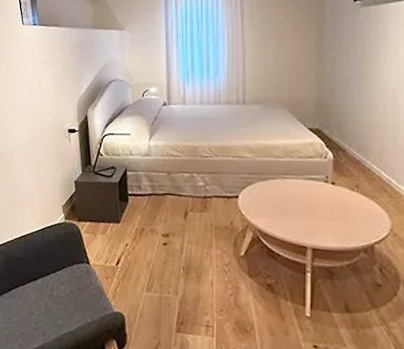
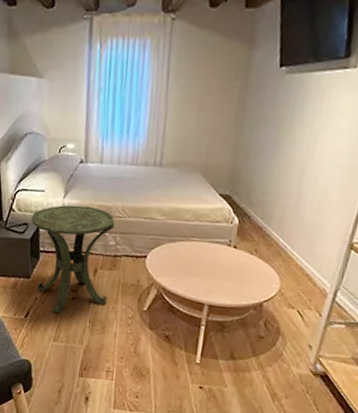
side table: none [119,146,202,261] -> present [32,205,115,314]

